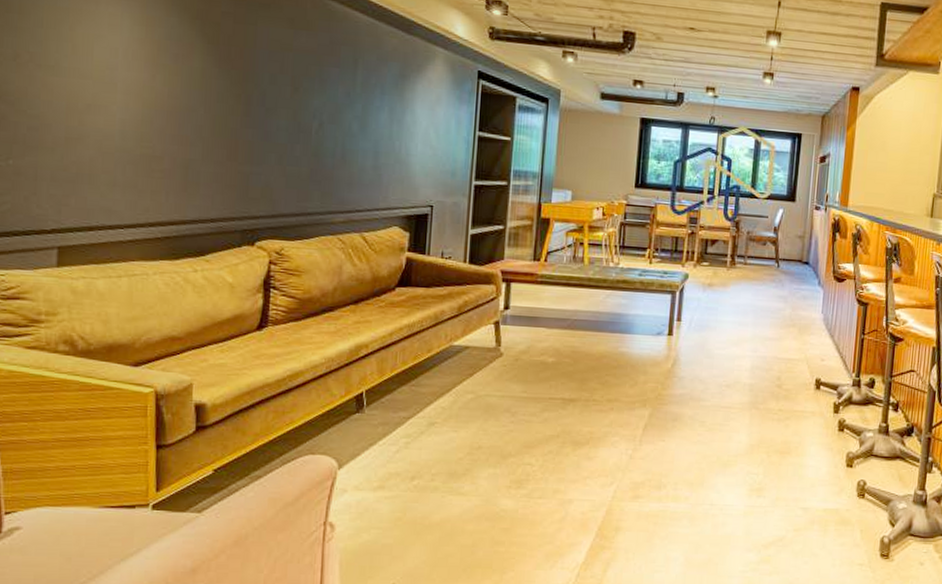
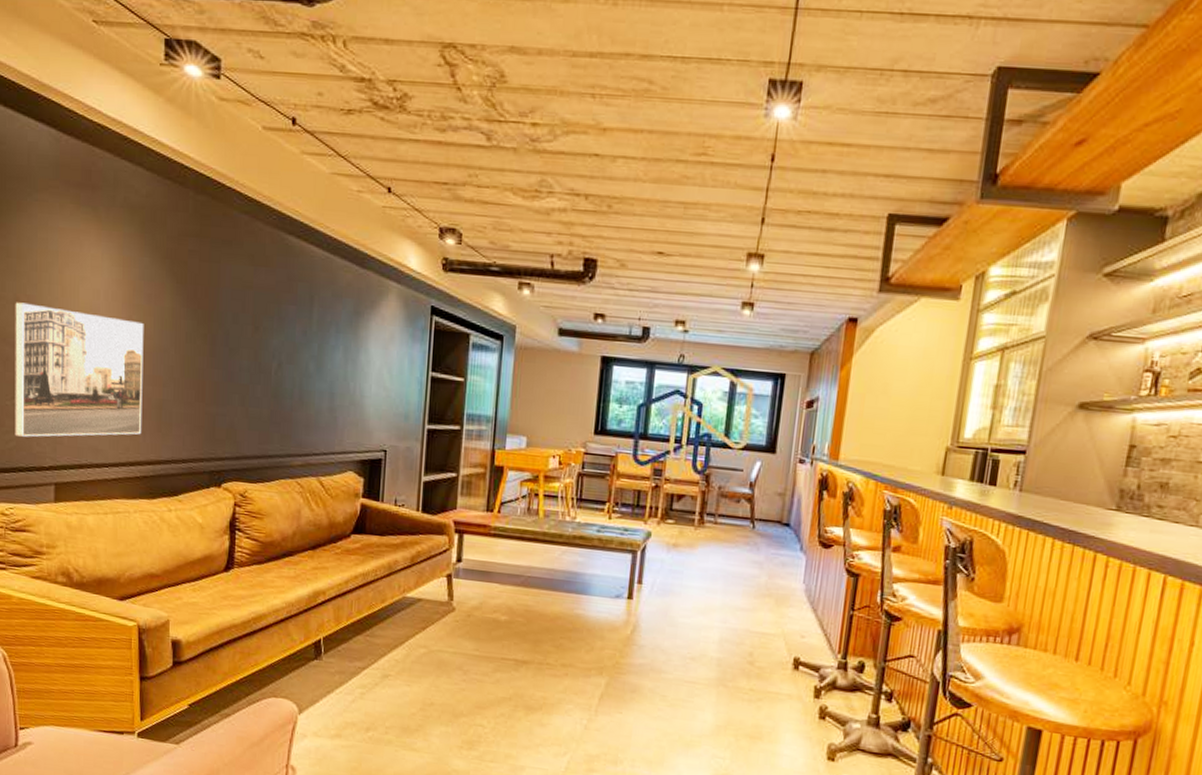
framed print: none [9,59,170,199] -> present [15,302,144,437]

